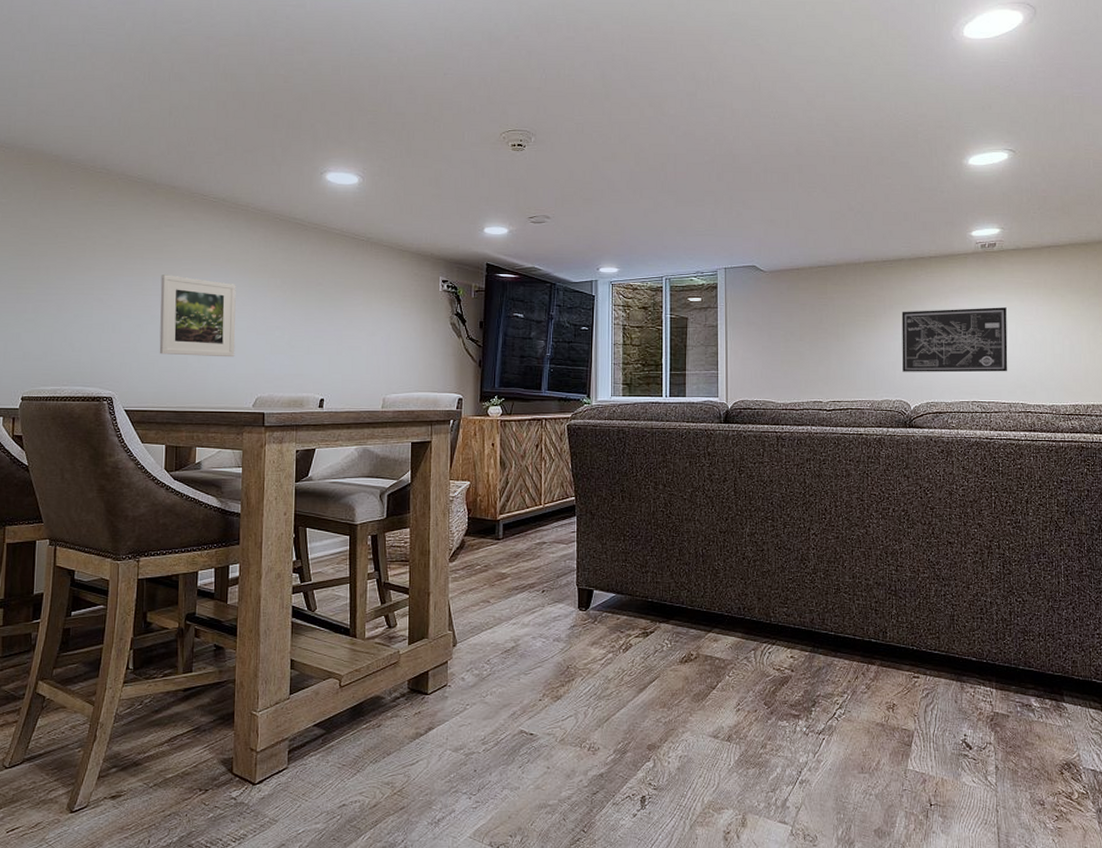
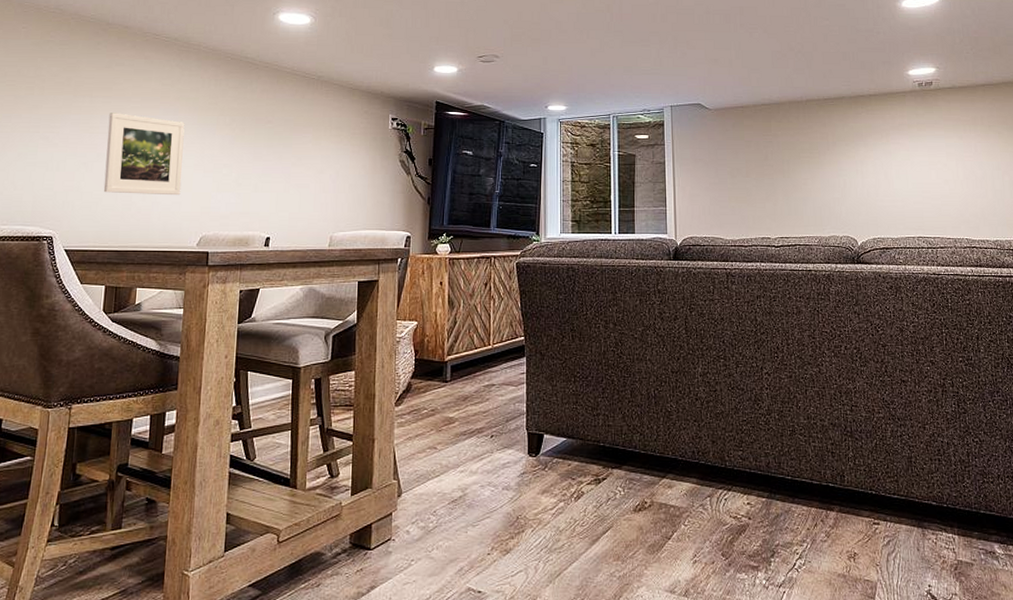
wall art: present [901,307,1008,373] -> none [845,144,951,208]

